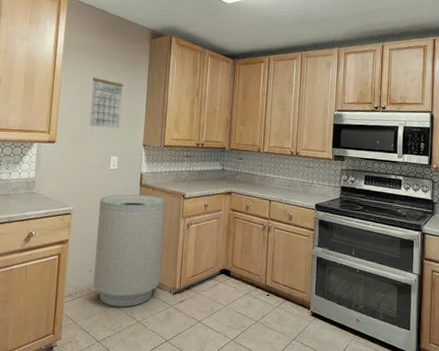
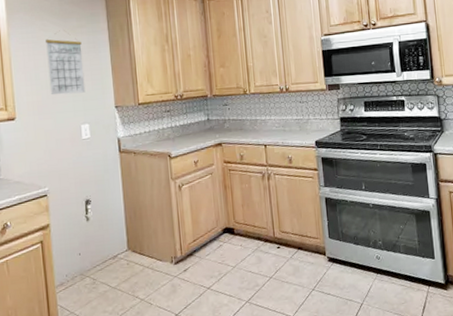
trash can: present [93,194,166,307] -> none [76,160,159,289]

